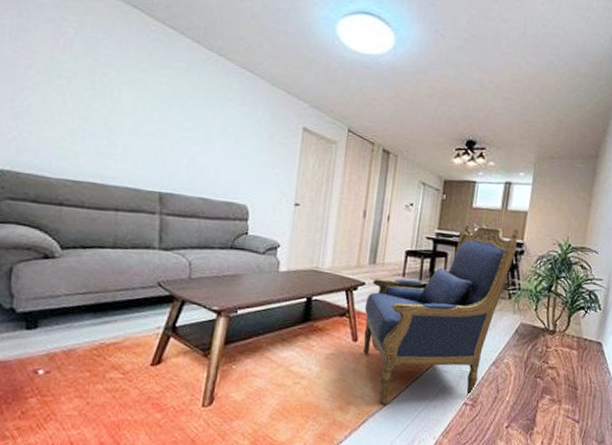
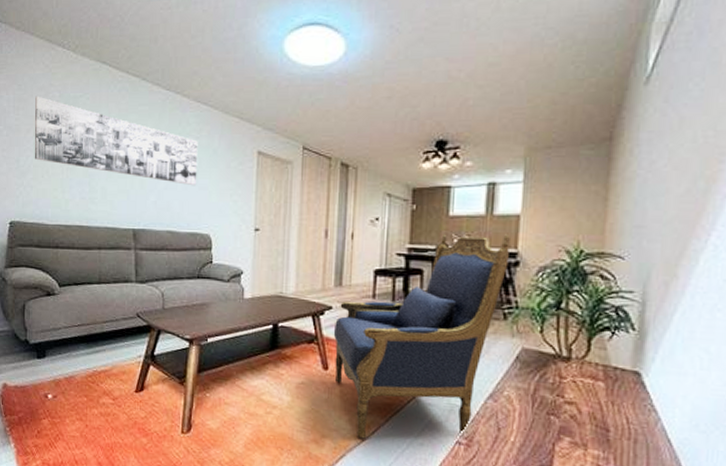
wall art: none [35,28,241,155] -> present [34,96,198,186]

